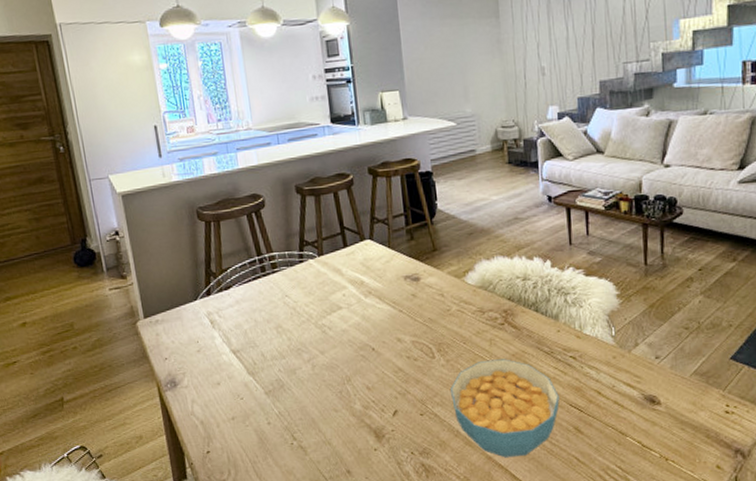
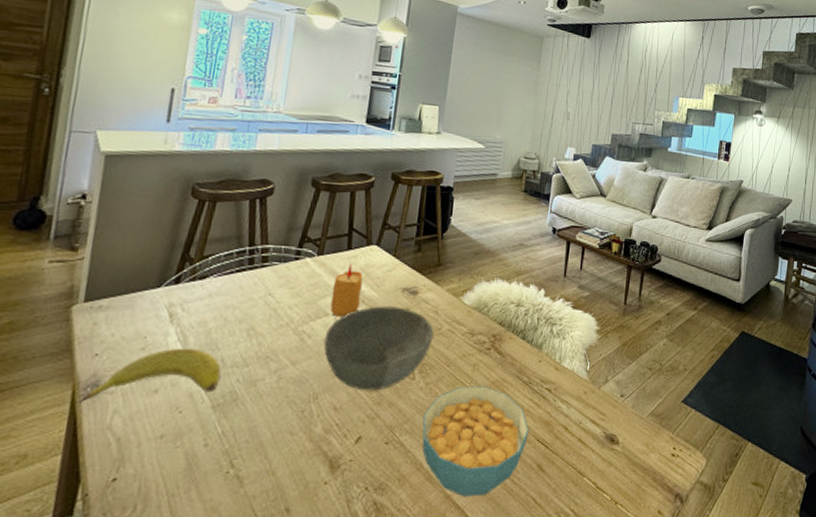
fruit: none [163,347,265,398] -> present [76,347,221,405]
candle: none [339,259,368,310] -> present [330,263,363,318]
bowl: none [343,294,444,371] -> present [323,306,434,391]

